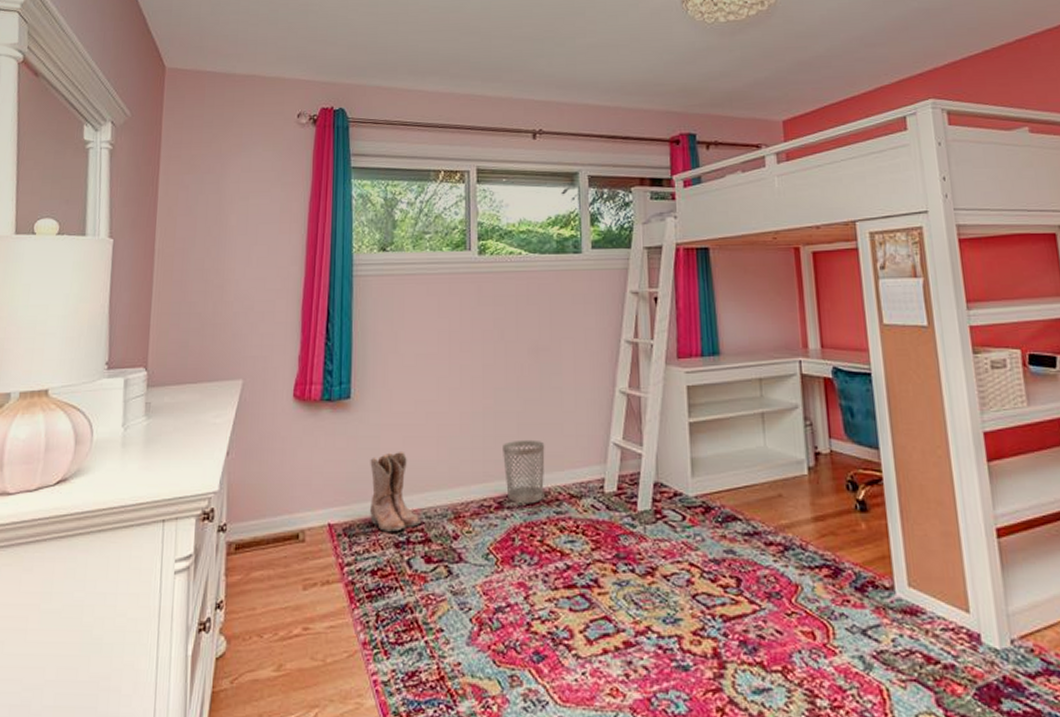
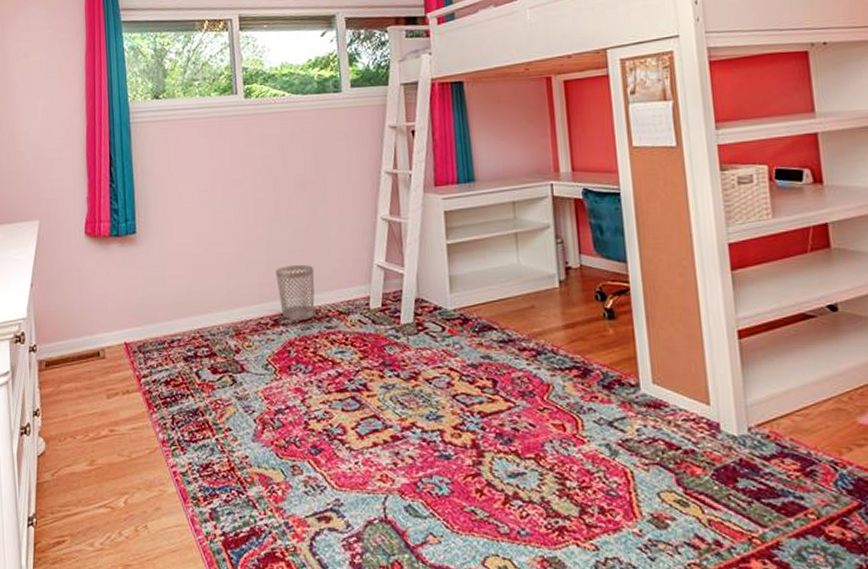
boots: present [370,450,420,532] -> none [157,278,206,348]

